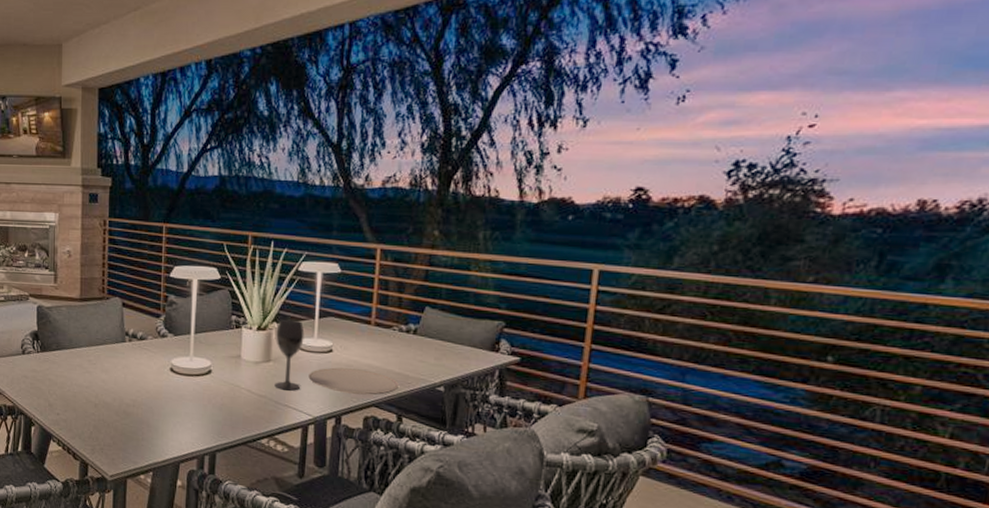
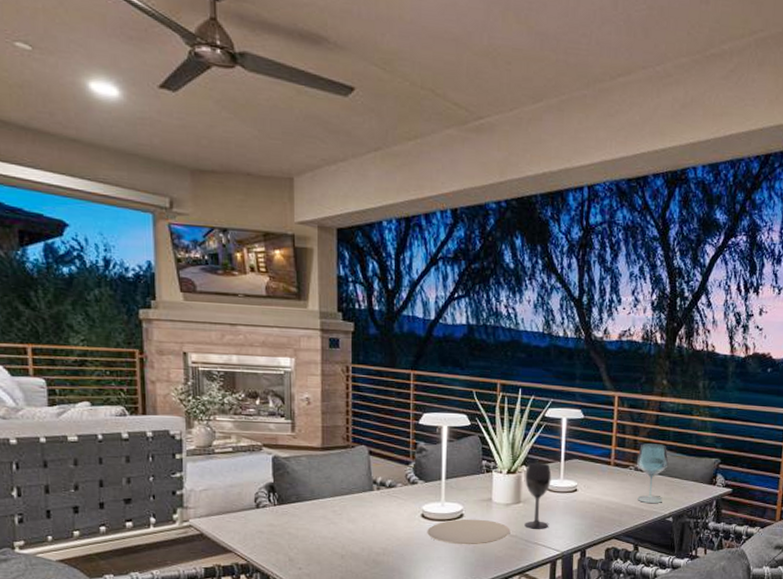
plate: none [175,375,260,403] -> present [427,519,511,545]
plate: present [308,367,399,395] -> none [556,505,635,529]
wine glass: none [401,302,440,370] -> present [636,443,669,504]

